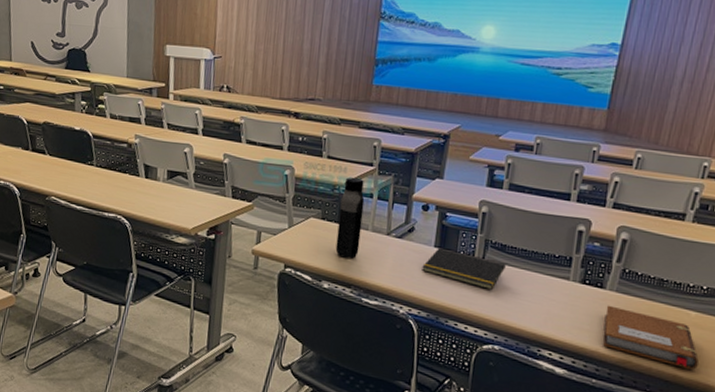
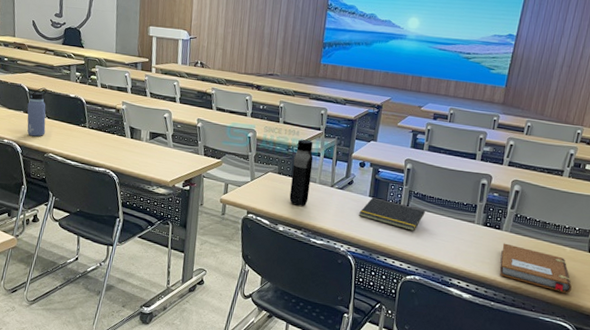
water bottle: none [25,119,48,177] -> present [27,87,47,137]

